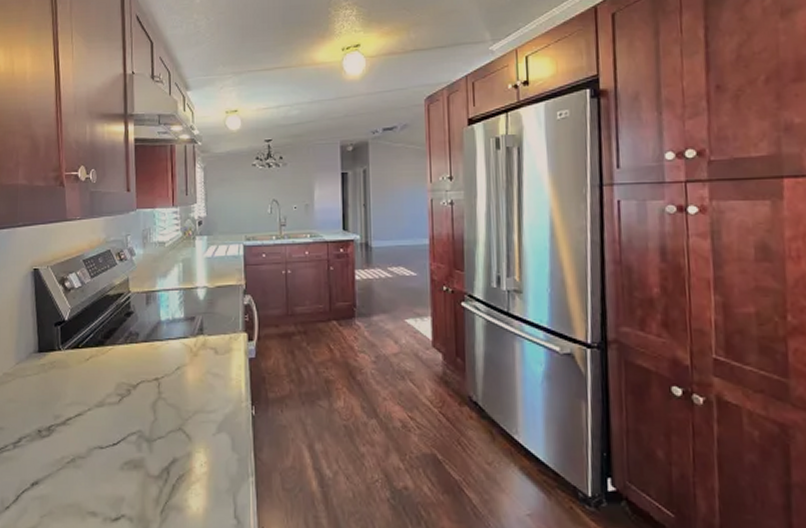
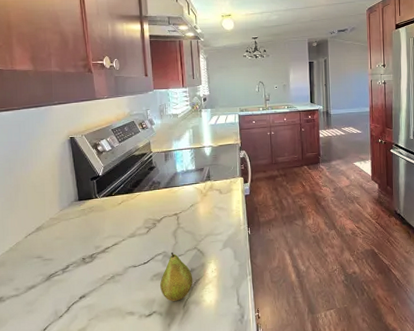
fruit: none [132,433,176,503] -> present [160,253,193,301]

